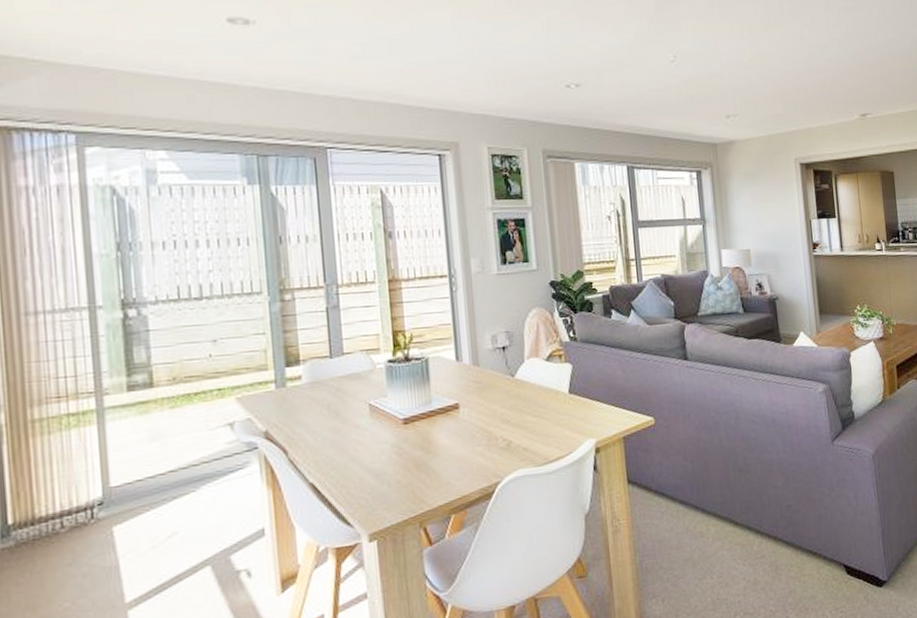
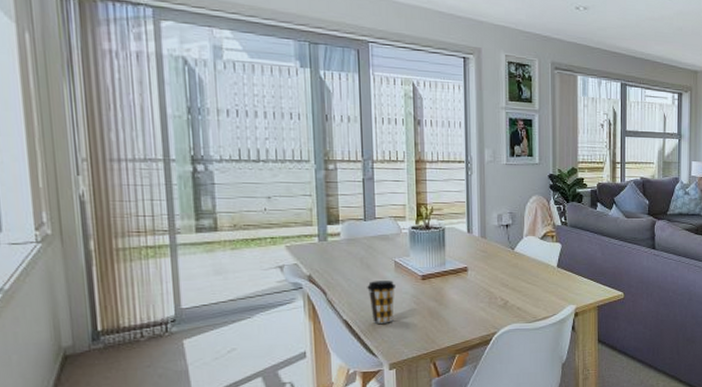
coffee cup: none [337,429,372,485] -> present [367,281,395,324]

